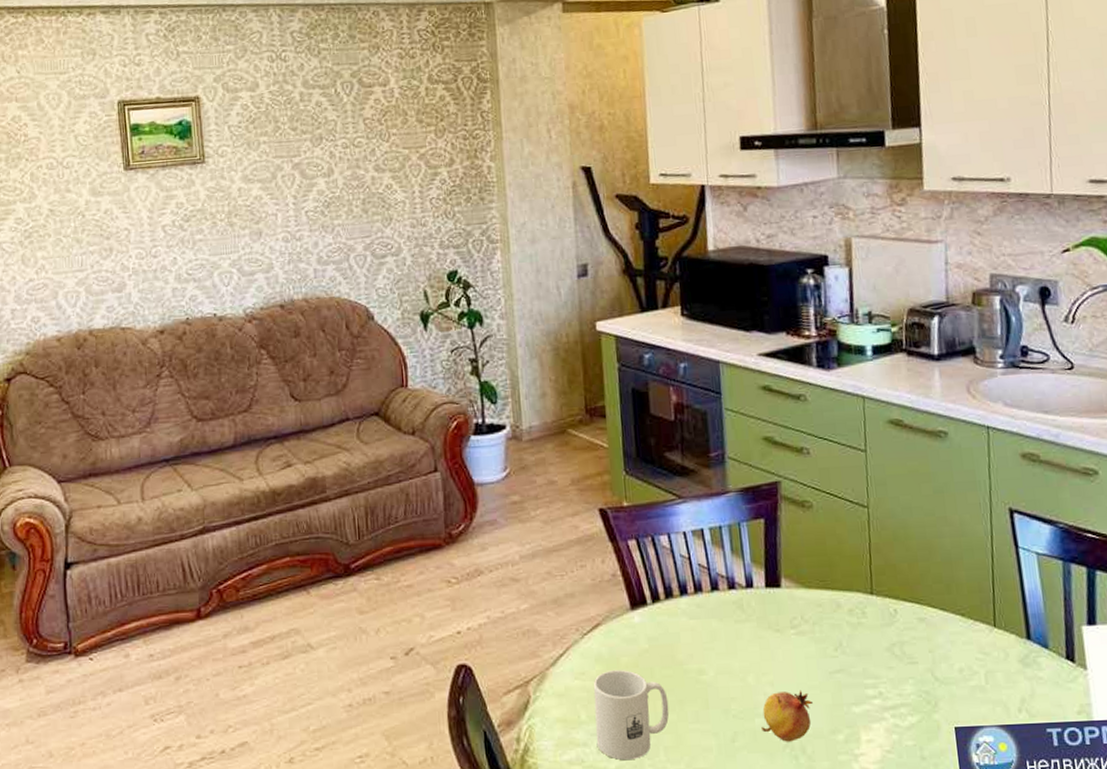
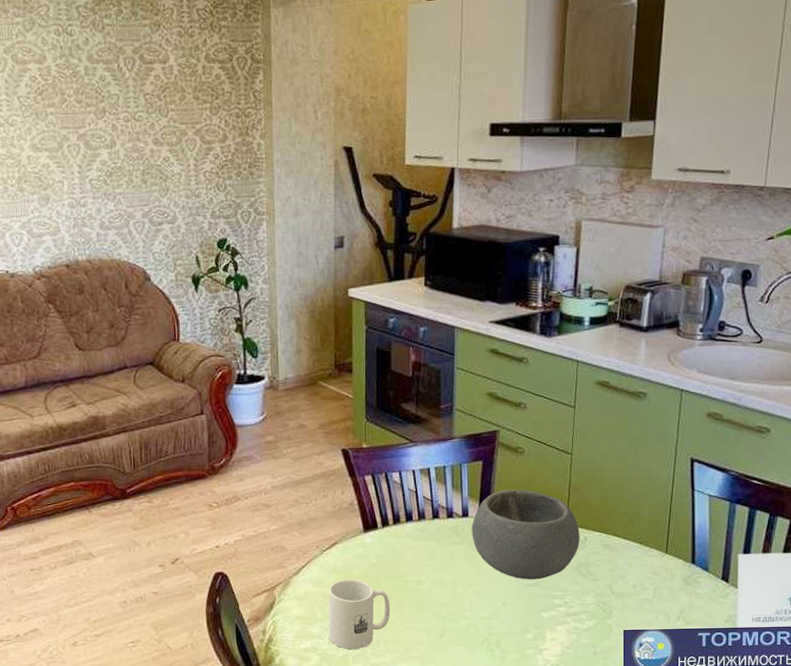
bowl: none [758,551,889,665] -> present [472,489,580,580]
fruit: present [761,690,814,742] -> none [465,598,510,638]

